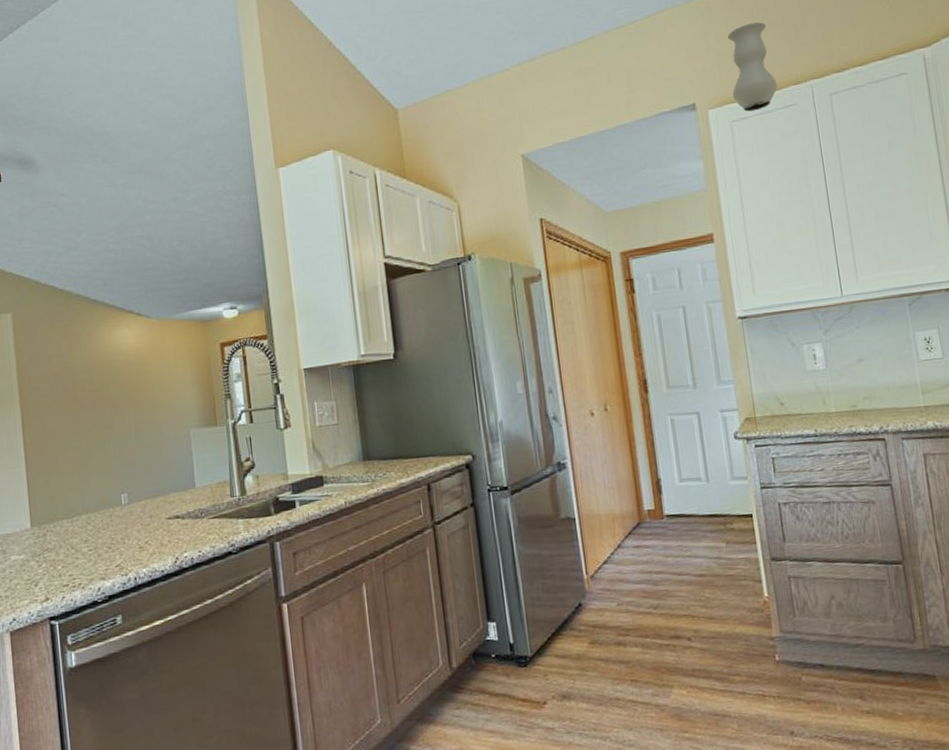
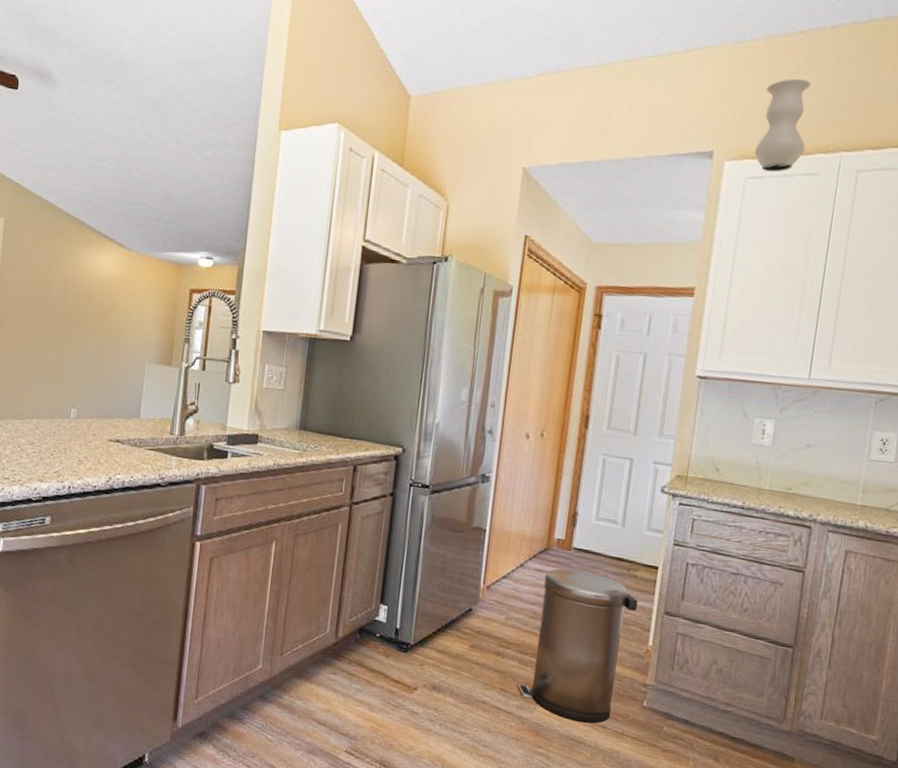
pedal bin: none [645,536,747,695] -> present [516,569,638,724]

